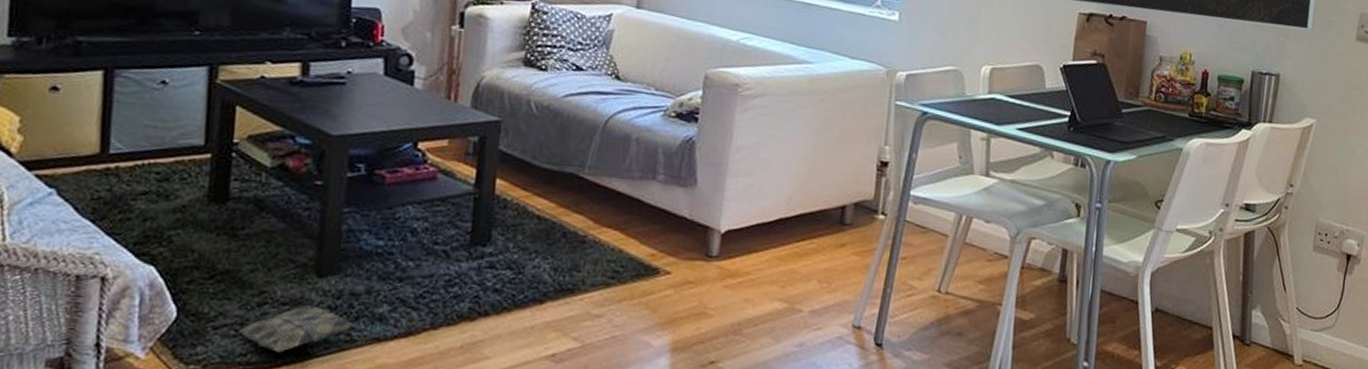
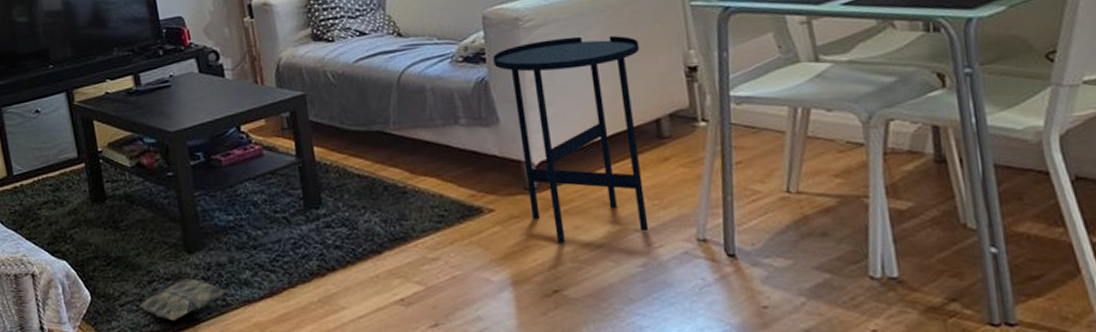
side table: none [705,111,844,315] -> present [493,35,649,244]

